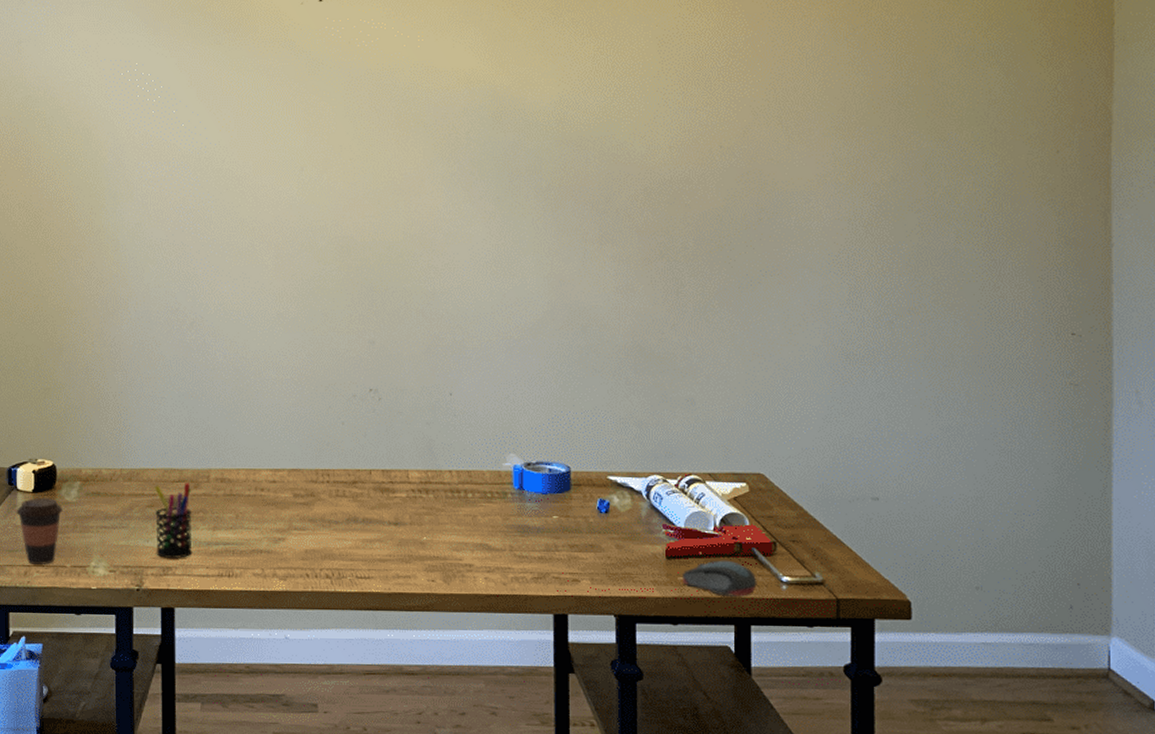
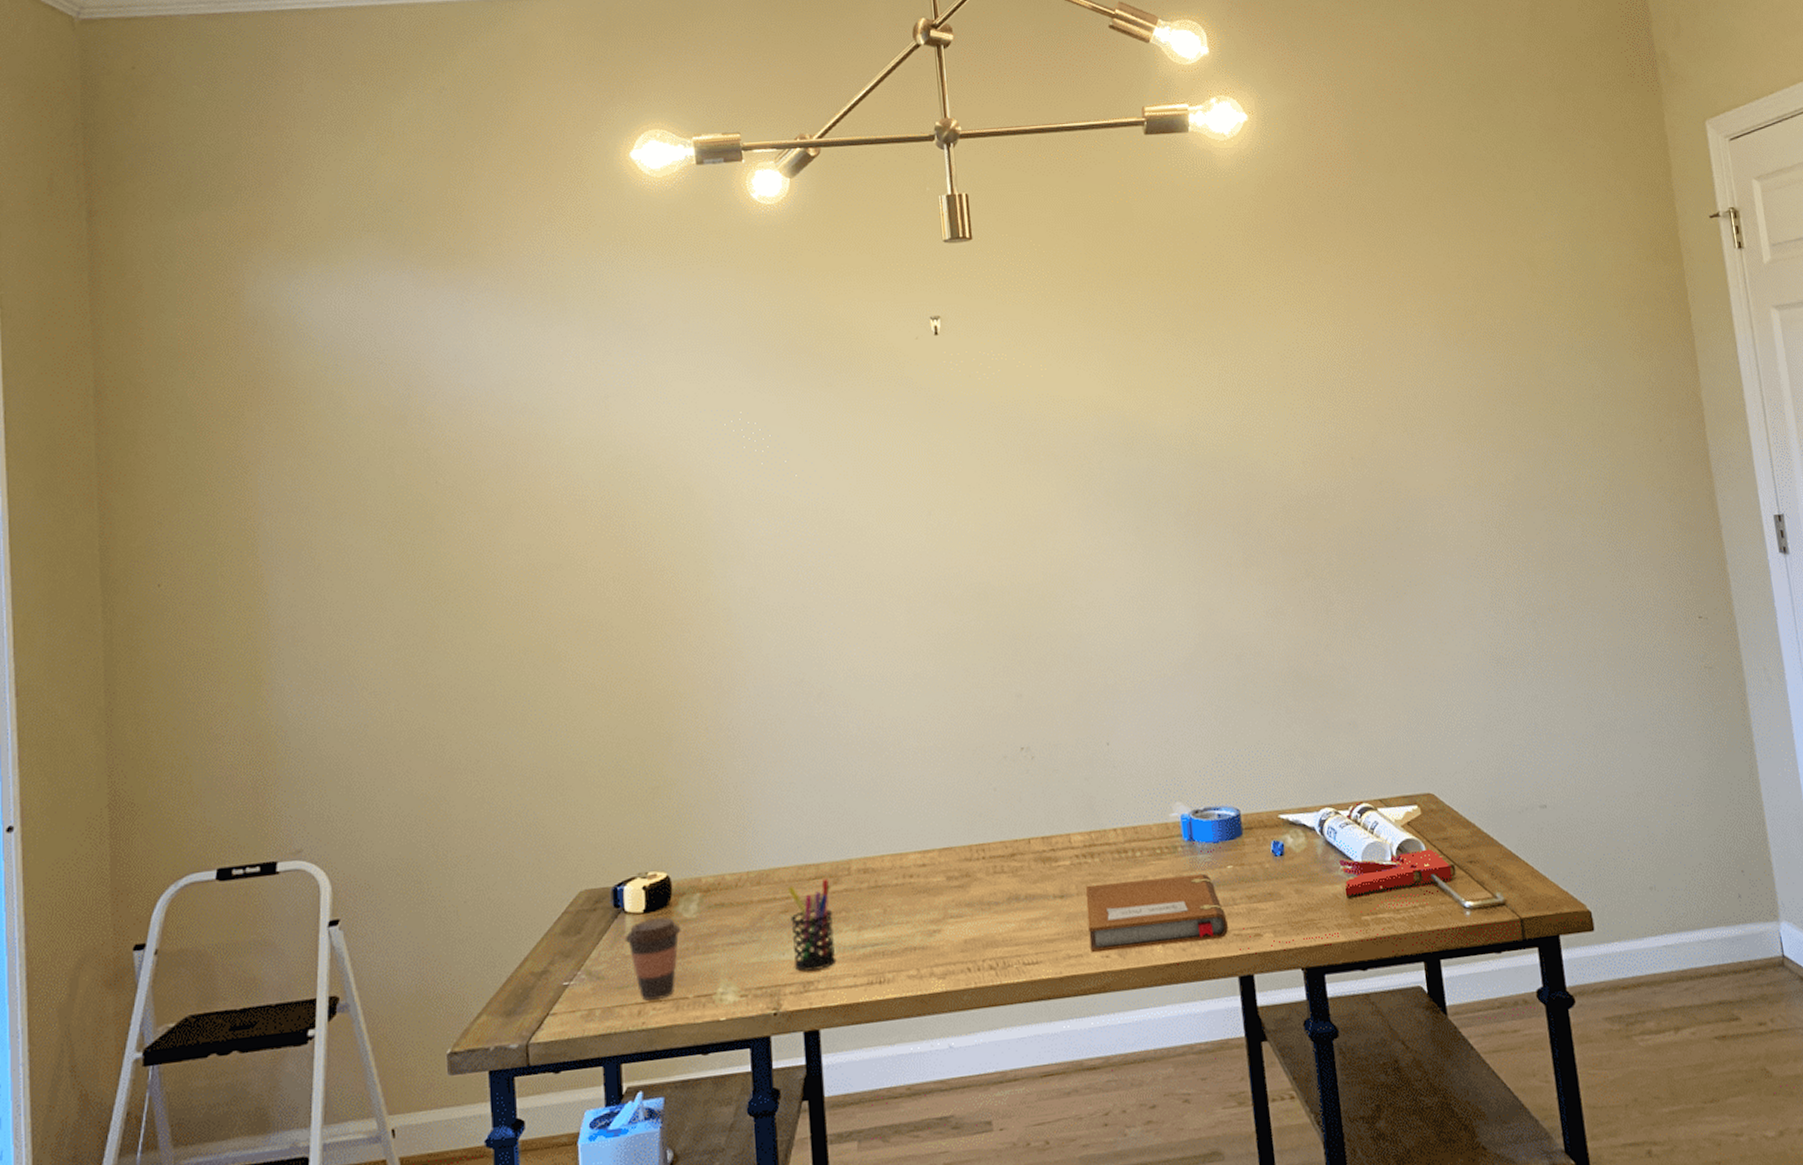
notebook: none [418,517,548,579] -> present [1086,873,1228,953]
computer mouse: present [682,560,757,597] -> none [1365,891,1441,931]

